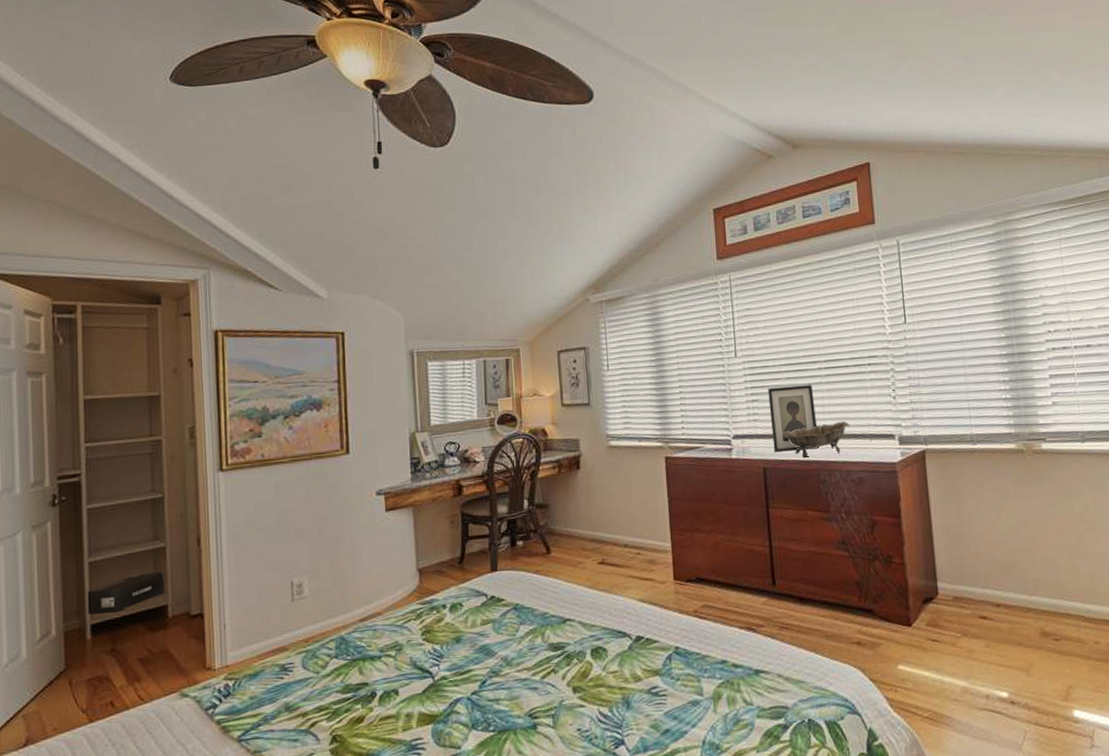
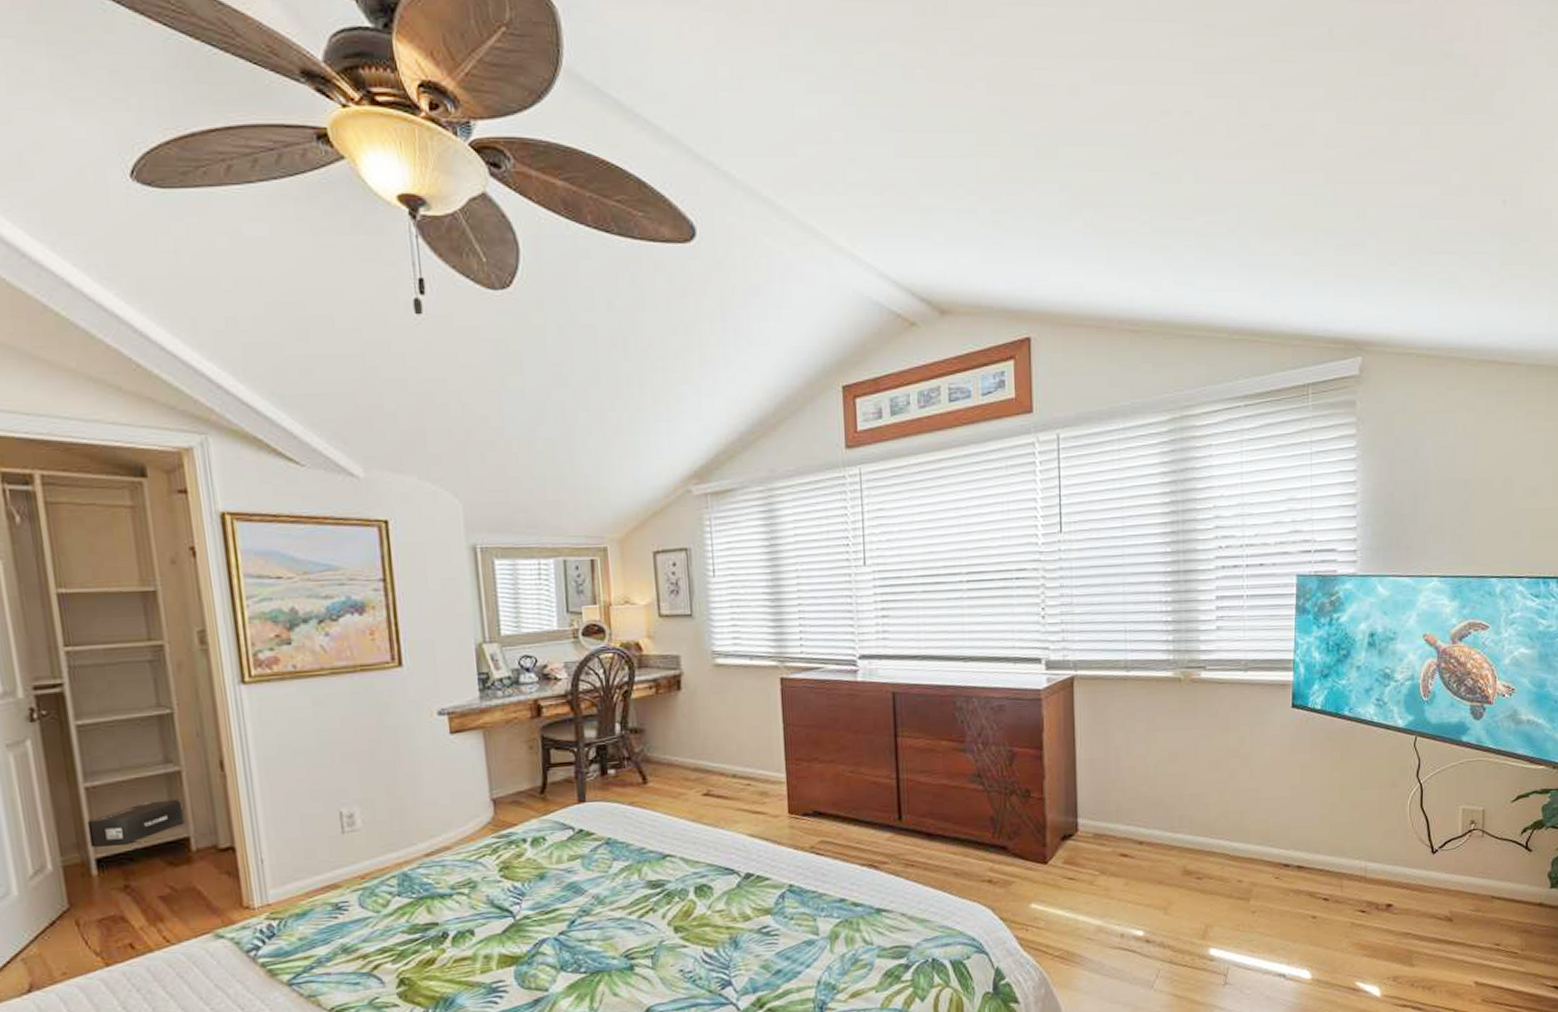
picture frame: present [768,384,820,453] -> none [900,600,957,676]
decorative bowl: present [781,421,850,459] -> none [914,641,992,683]

